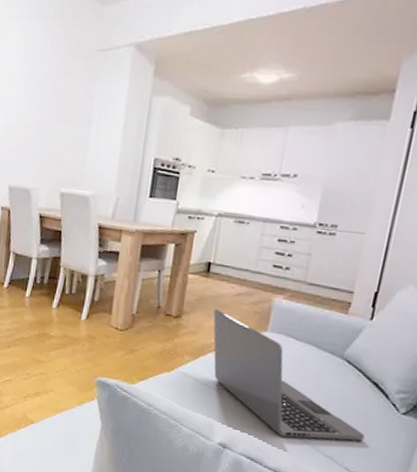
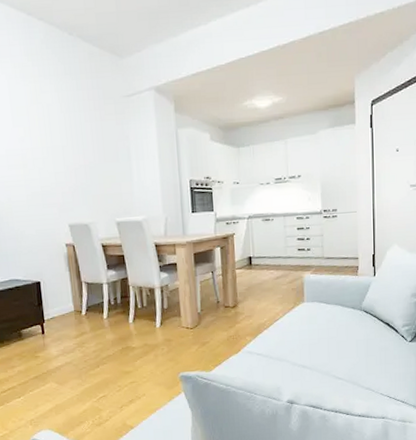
laptop: present [213,308,365,441] -> none [262,293,388,382]

